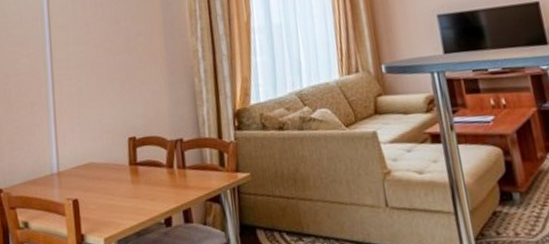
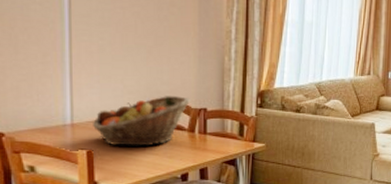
fruit basket: none [76,129,167,192] -> present [93,96,191,147]

